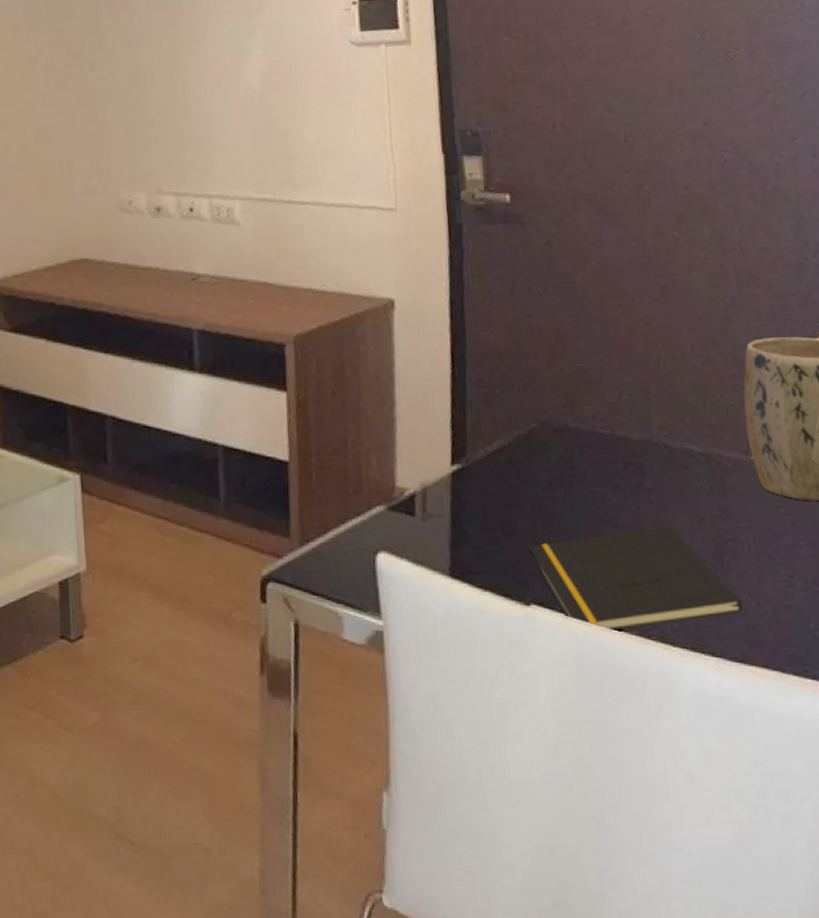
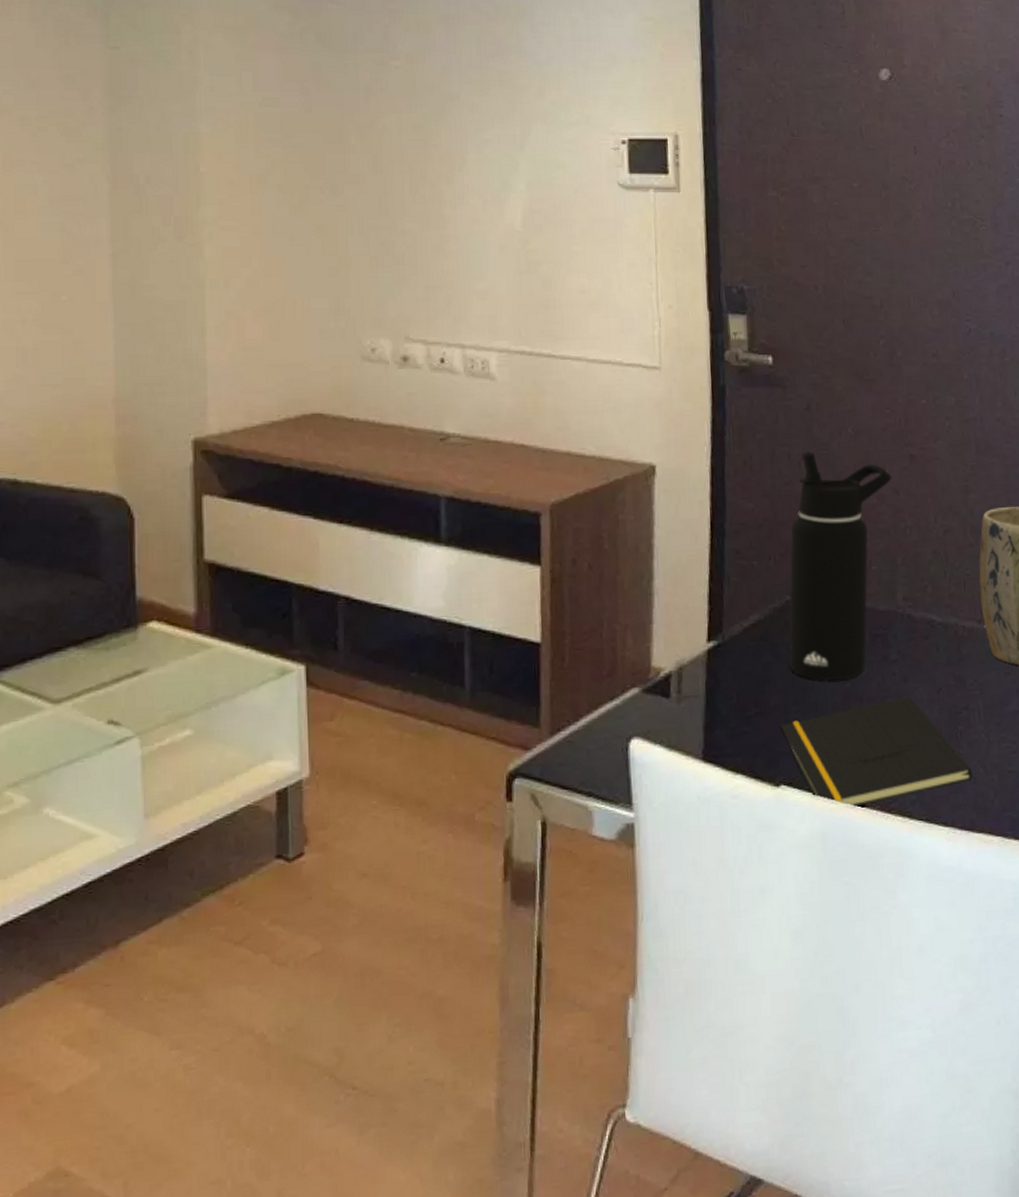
water bottle: none [534,283,642,507] -> present [788,450,892,681]

